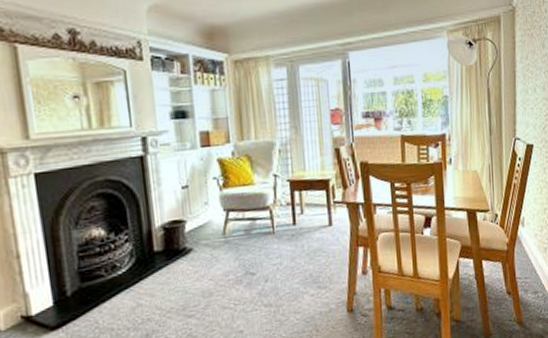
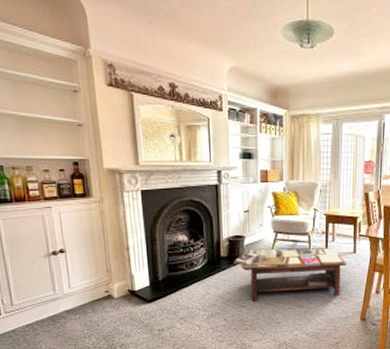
coffee table: none [173,223,322,307] -> present [234,248,347,301]

